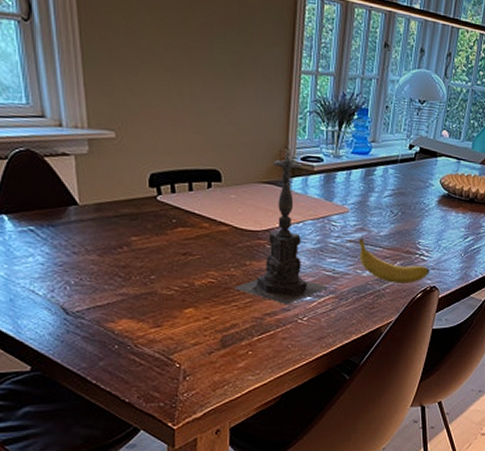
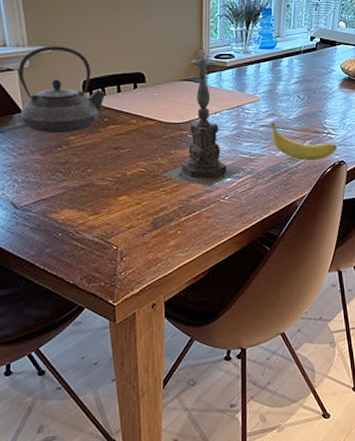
teapot: none [75,130,175,233] -> present [18,46,106,134]

